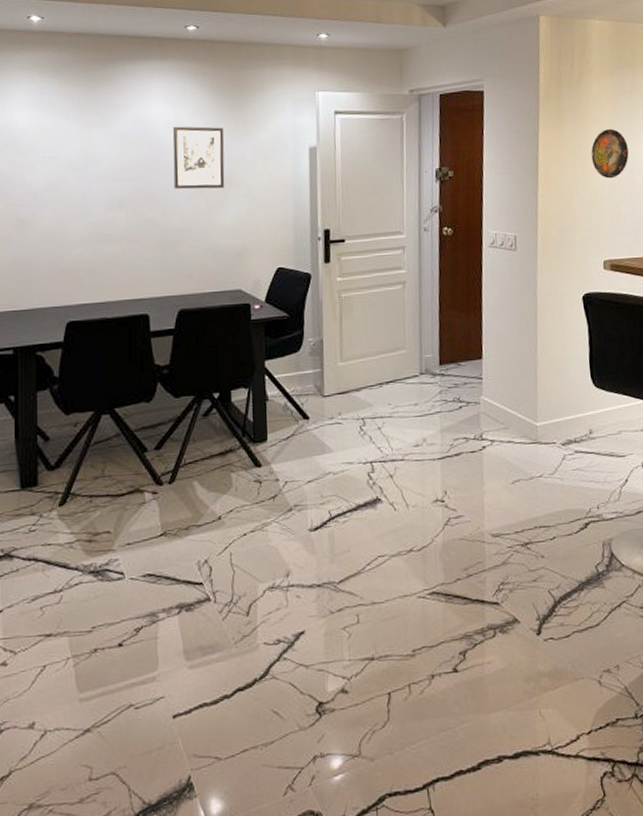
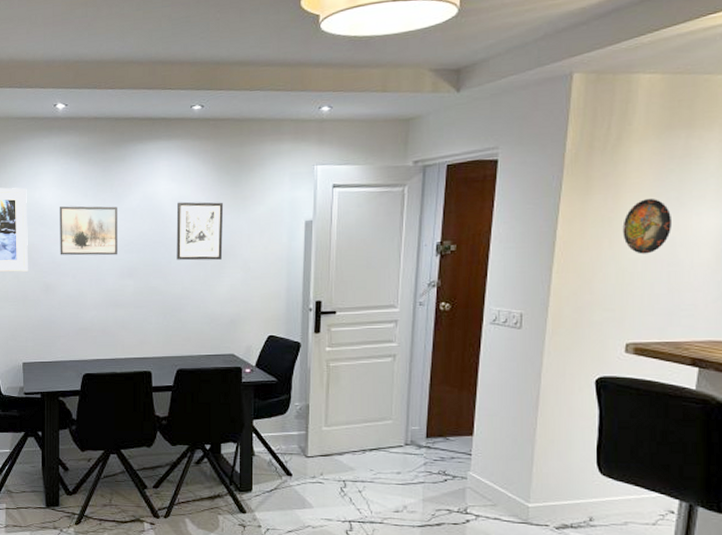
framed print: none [35,129,106,185] -> present [60,206,117,256]

